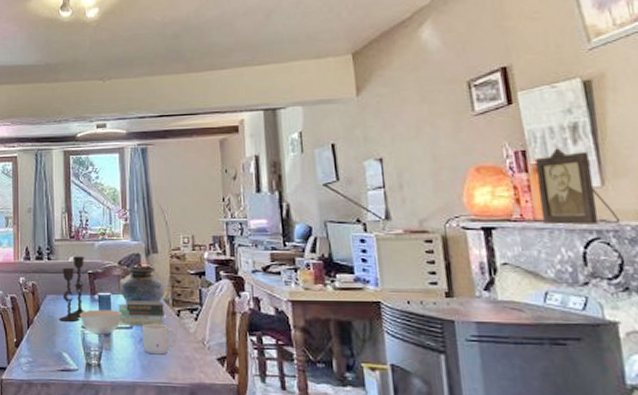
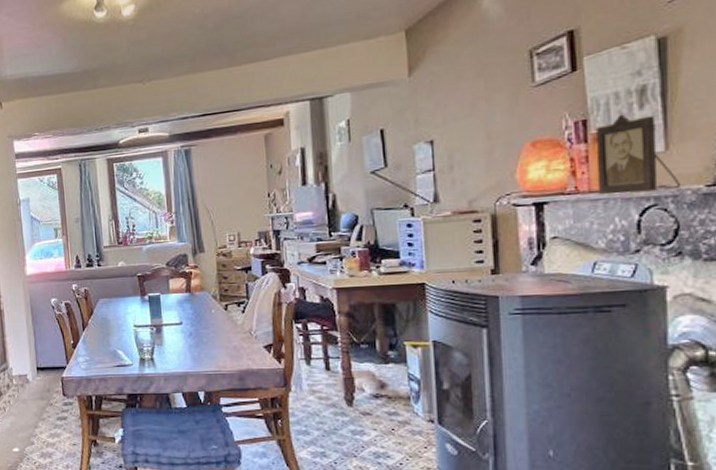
candlestick: present [59,256,84,323] -> none [112,260,136,323]
bowl: present [79,309,122,336] -> none [131,308,172,333]
books: present [118,300,164,326] -> none [167,297,213,322]
vase: present [120,266,165,302] -> none [169,265,212,300]
mug: present [142,323,177,355] -> none [191,318,225,347]

